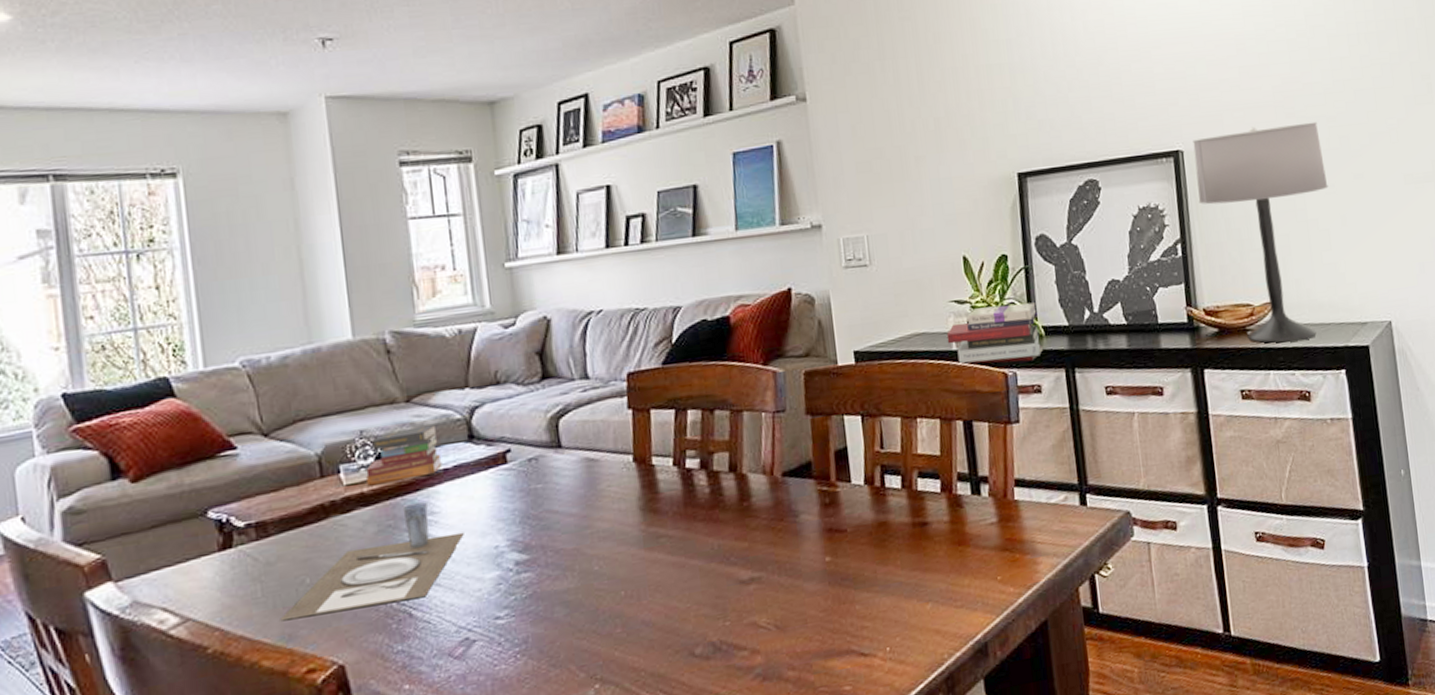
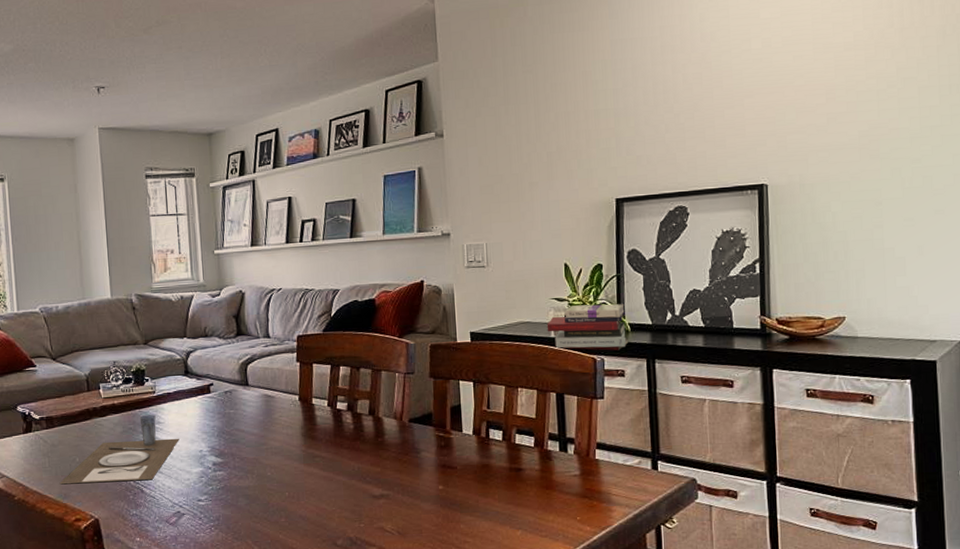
books: present [366,424,442,487] -> none [116,361,167,400]
table lamp: present [1192,121,1328,344] -> none [777,162,907,353]

